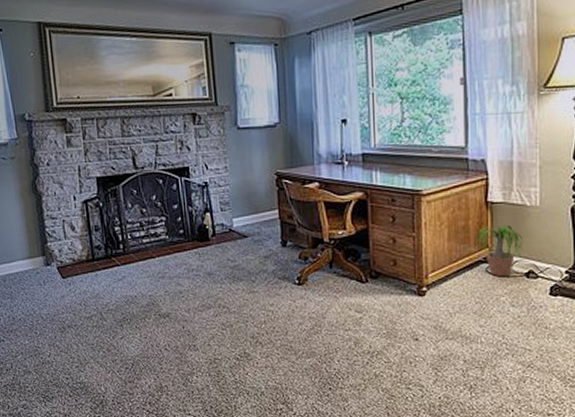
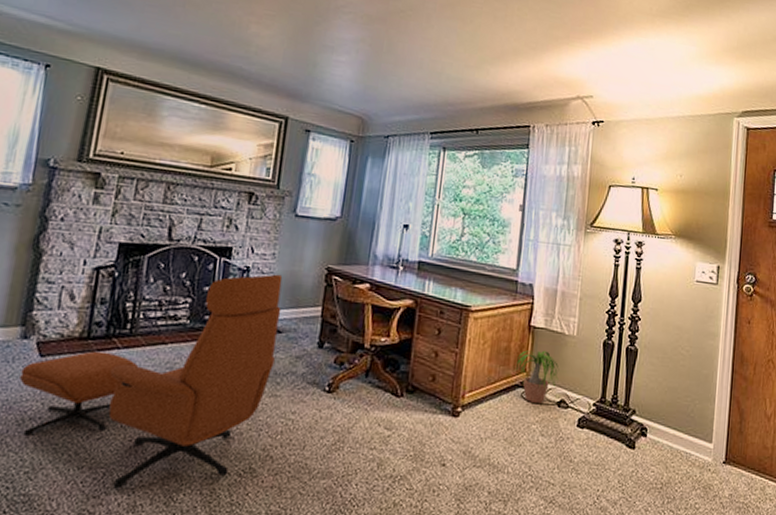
armchair: none [52,185,246,375] -> present [19,274,283,489]

